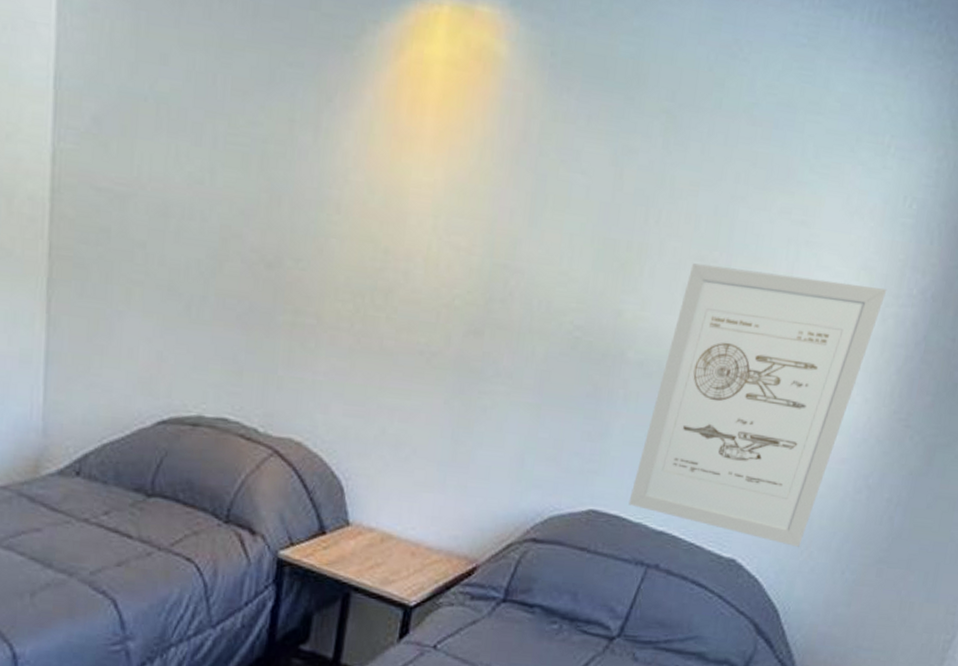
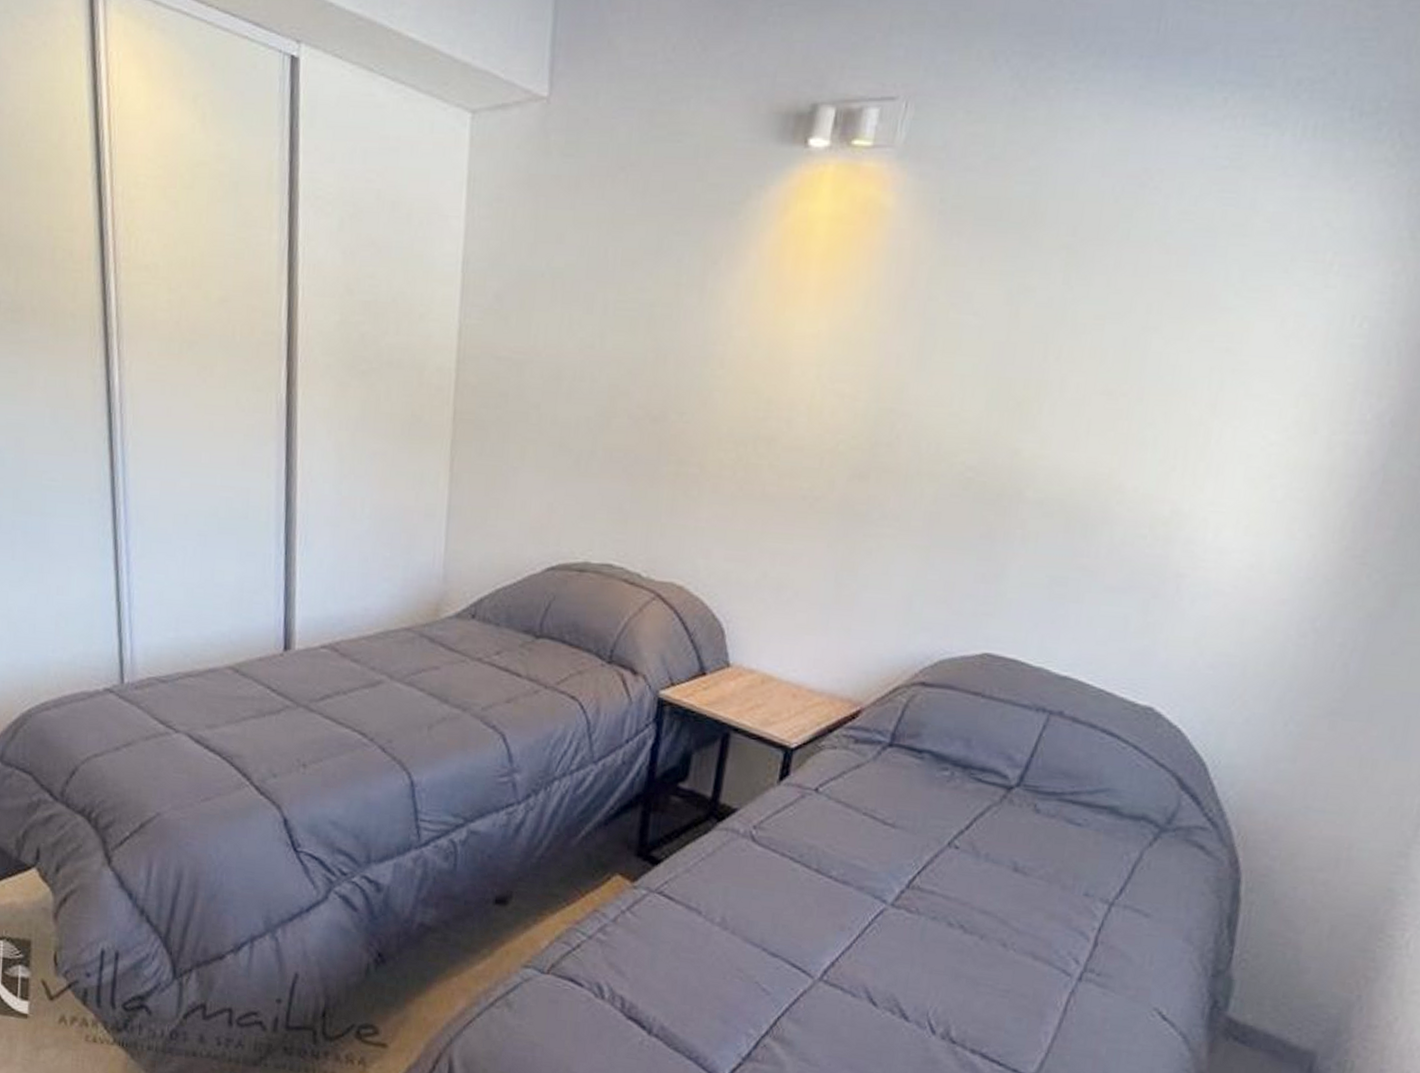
wall art: present [628,263,887,547] -> none [1028,398,1334,695]

